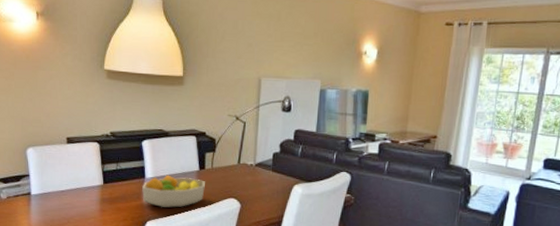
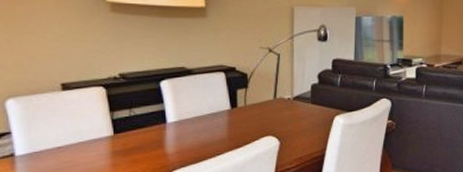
fruit bowl: present [142,174,205,208] -> none [164,117,239,154]

